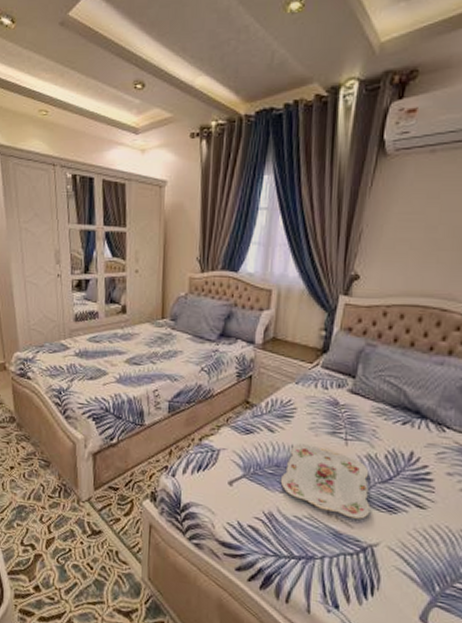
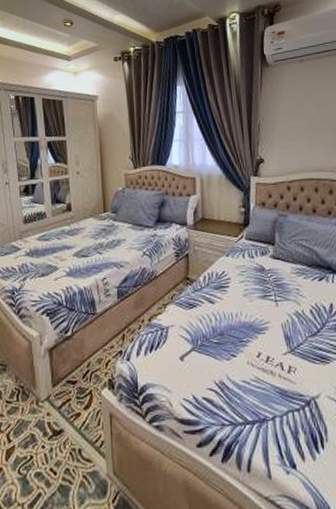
serving tray: present [280,444,371,520] -> none [225,310,307,374]

